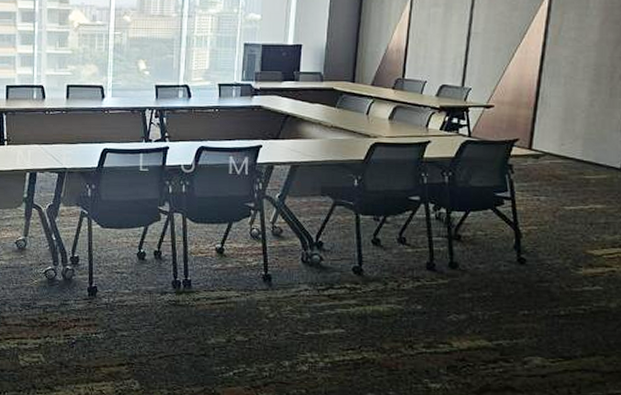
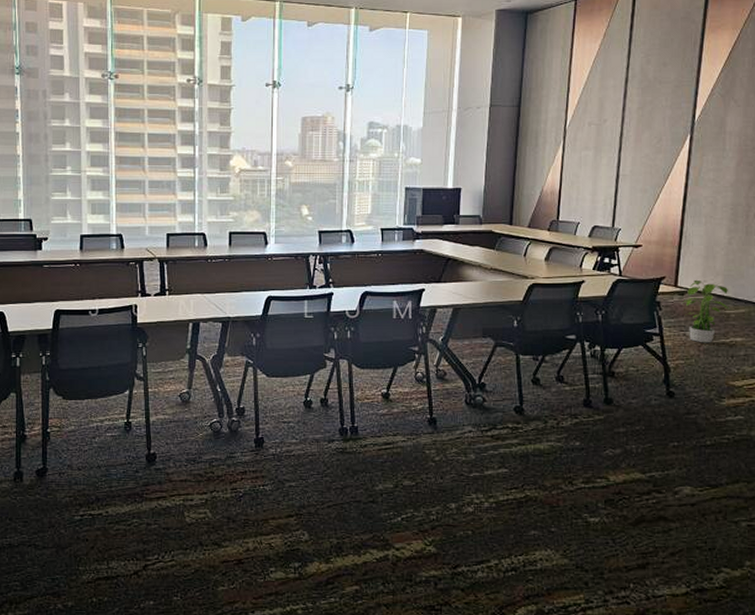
potted plant: none [536,142,591,209] -> present [681,279,731,343]

